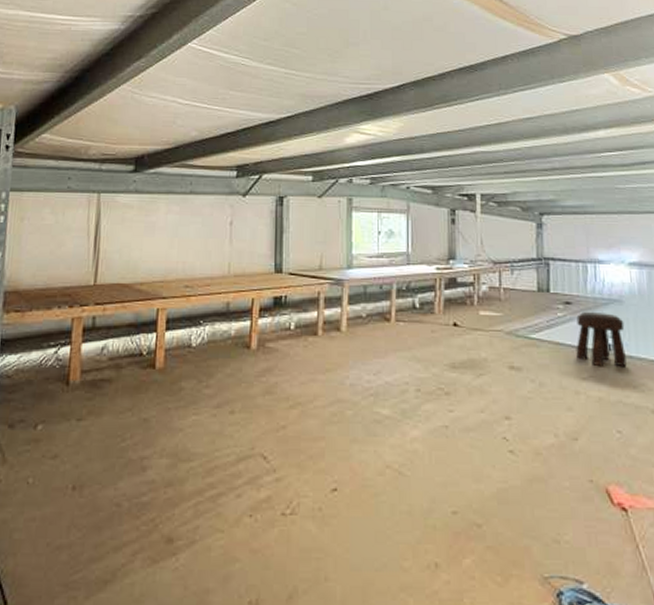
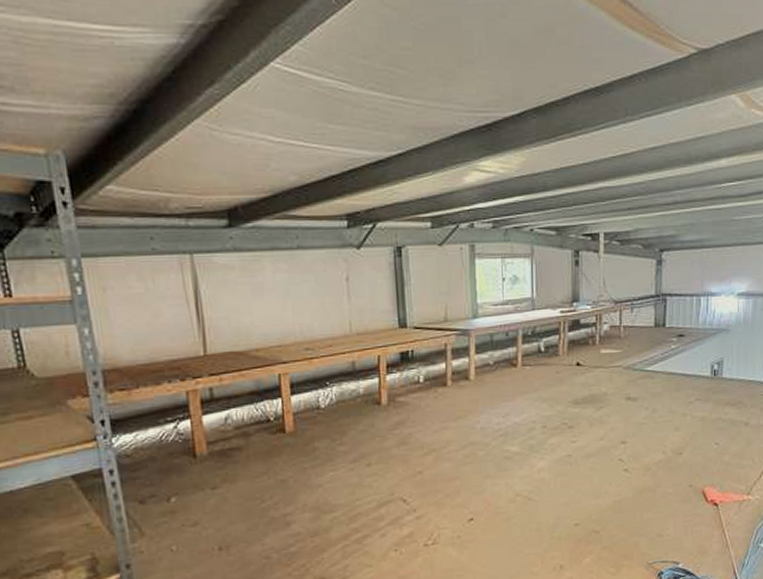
stool: present [576,311,627,368] -> none [685,341,729,391]

